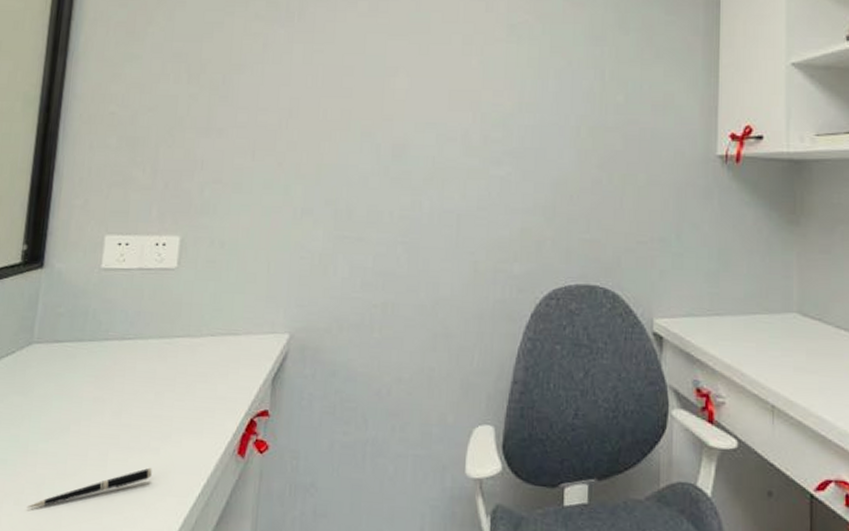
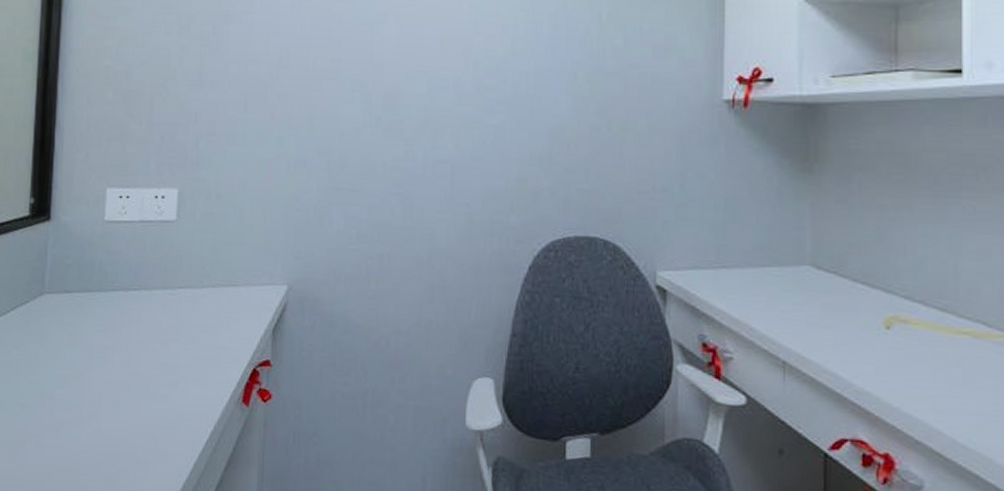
pen: present [26,467,152,509] -> none [47,413,162,451]

